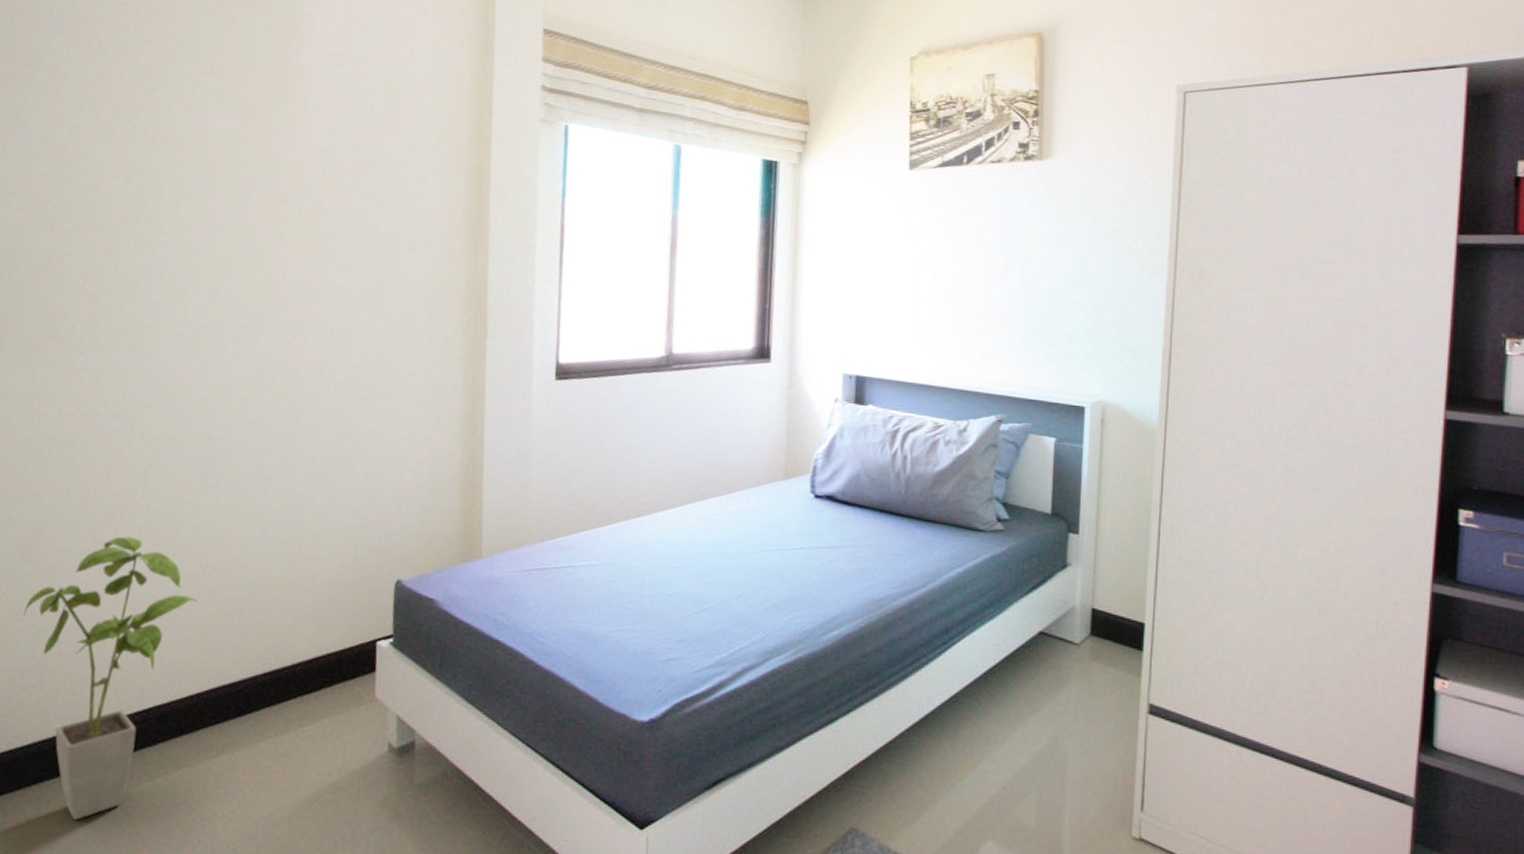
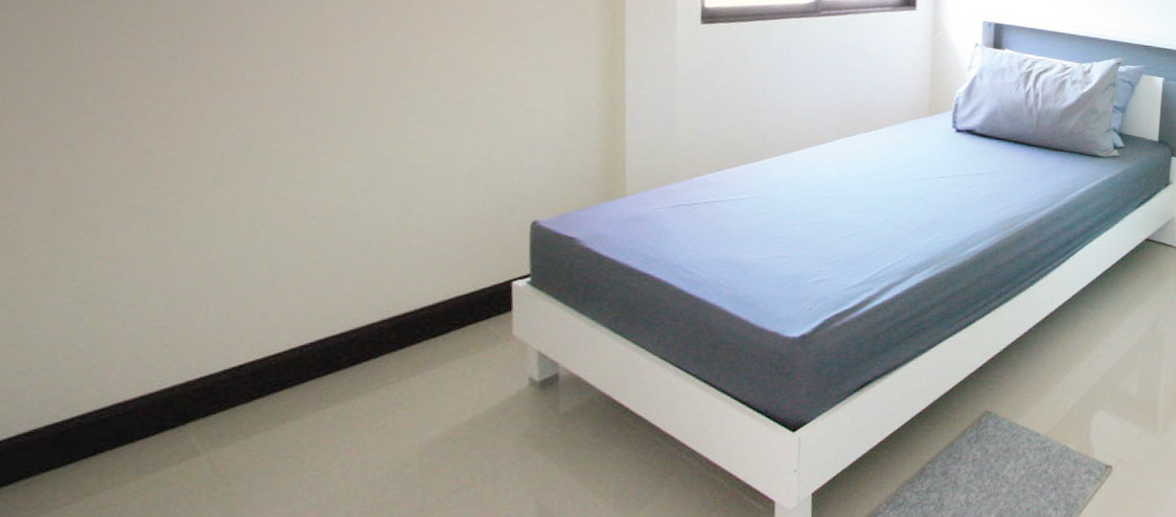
house plant: present [22,536,198,820] -> none [60,188,295,487]

